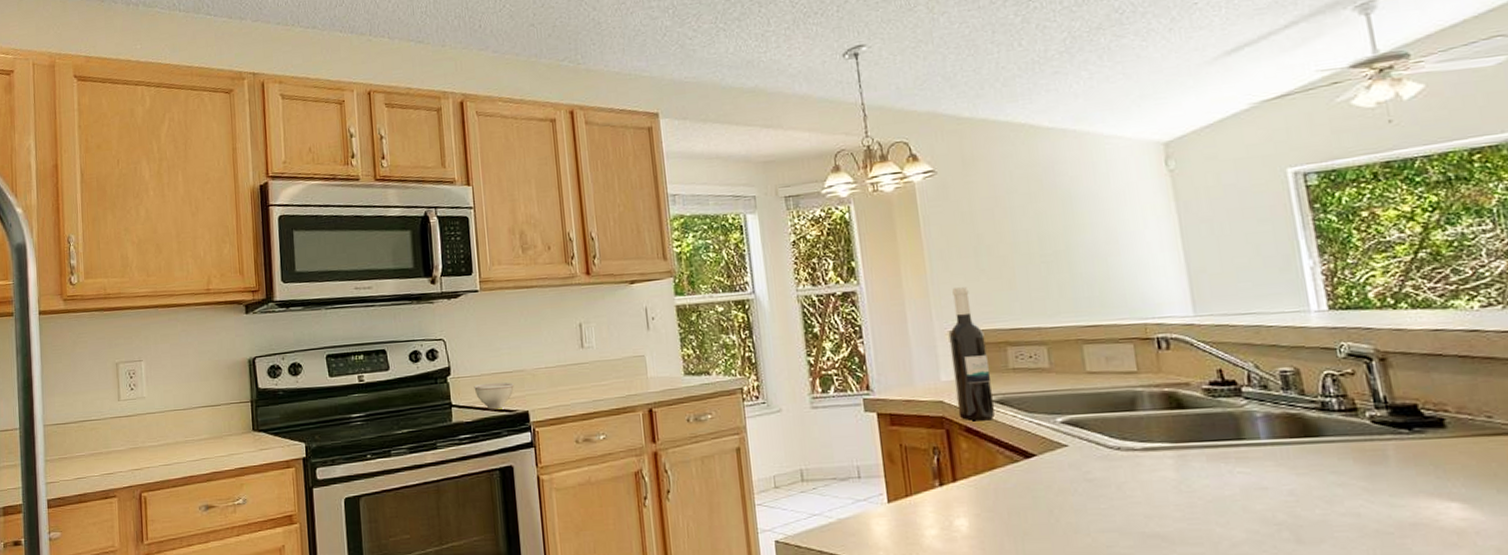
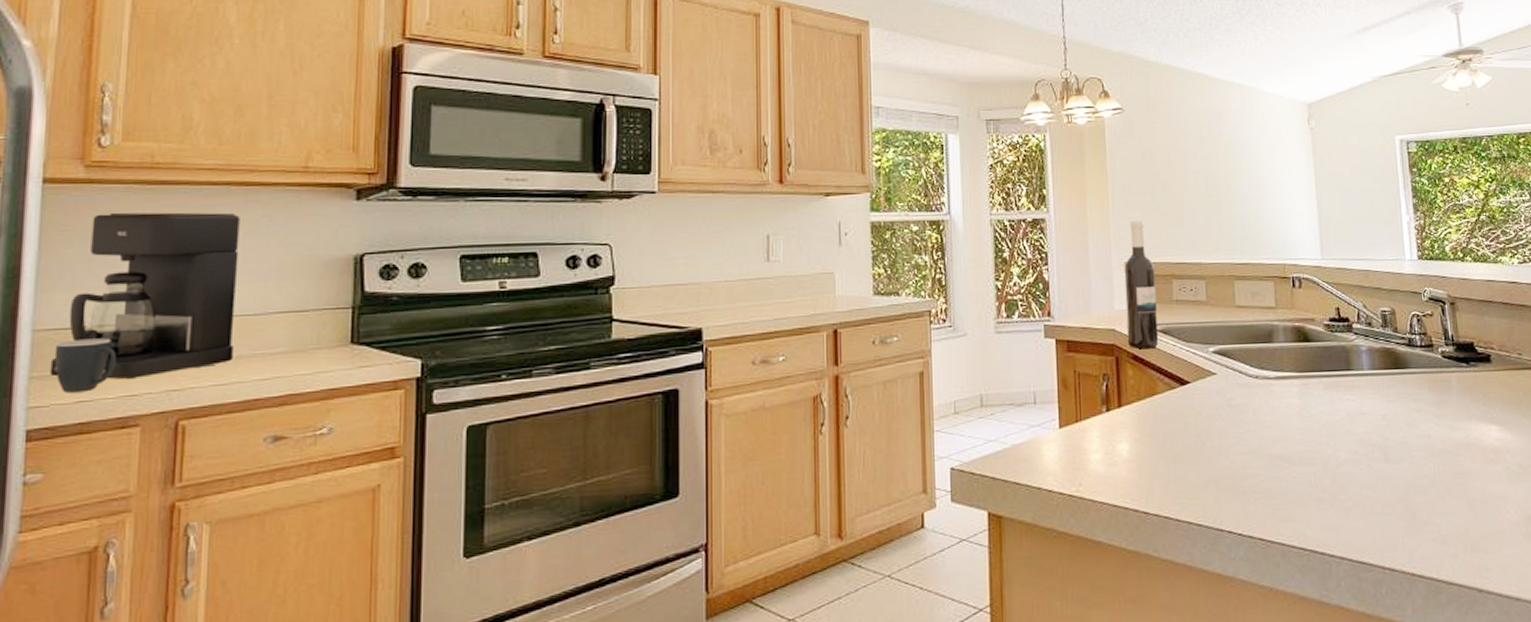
coffee maker: none [57,330,173,462] -> present [50,212,240,380]
mug: none [58,430,98,472] -> present [54,338,118,393]
bowl: present [474,382,514,410] -> none [641,295,688,326]

